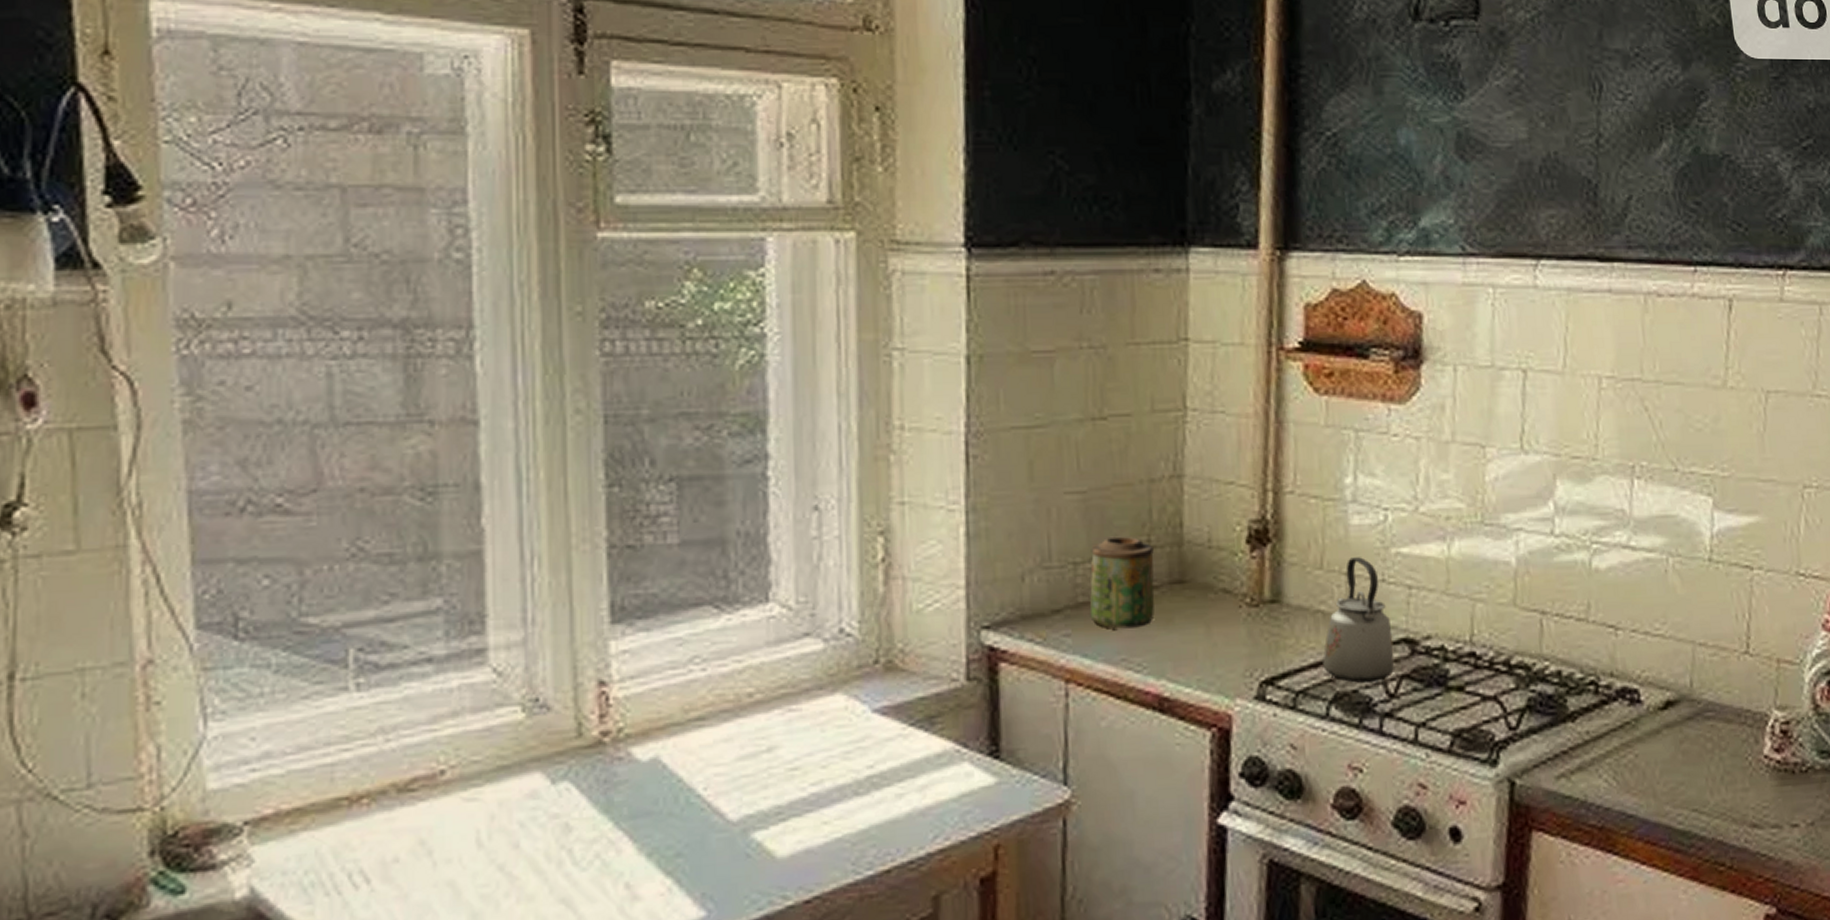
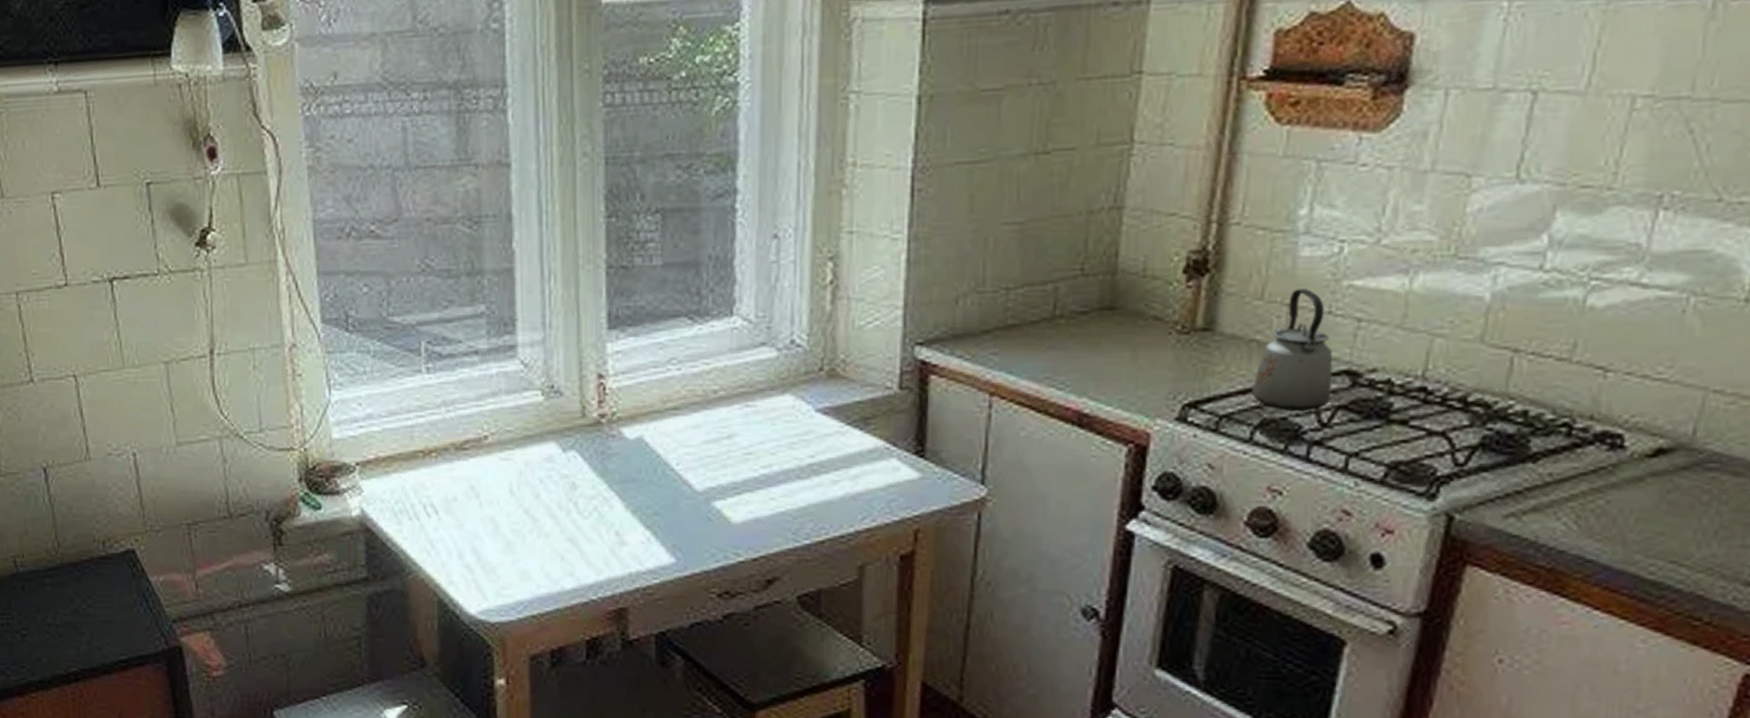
canister: present [1089,536,1155,629] -> none [1018,264,1086,350]

